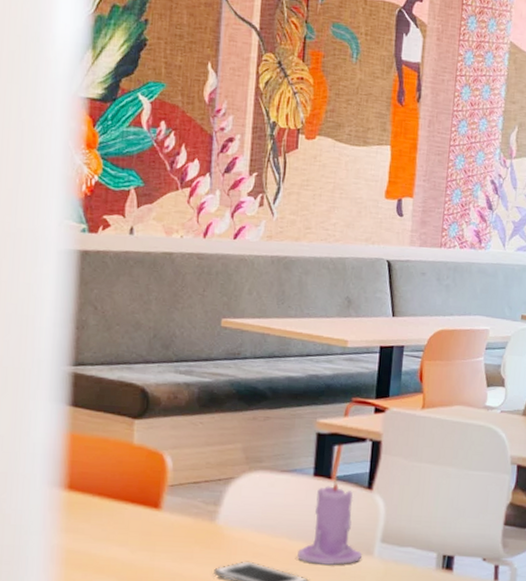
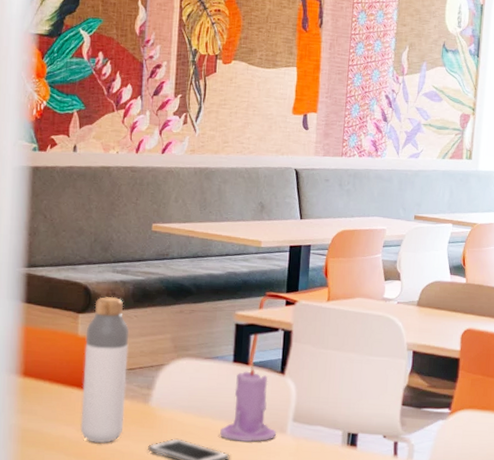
bottle: none [135,400,194,567] -> present [80,296,129,444]

